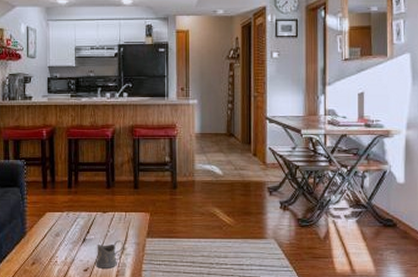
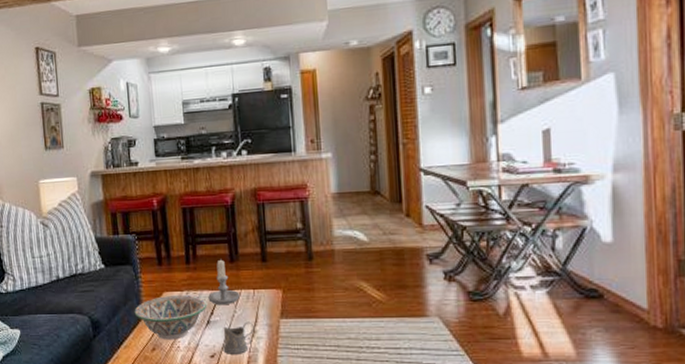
decorative bowl: none [18,215,85,255] -> present [134,294,208,340]
candle: none [86,185,113,226] -> present [208,259,240,306]

